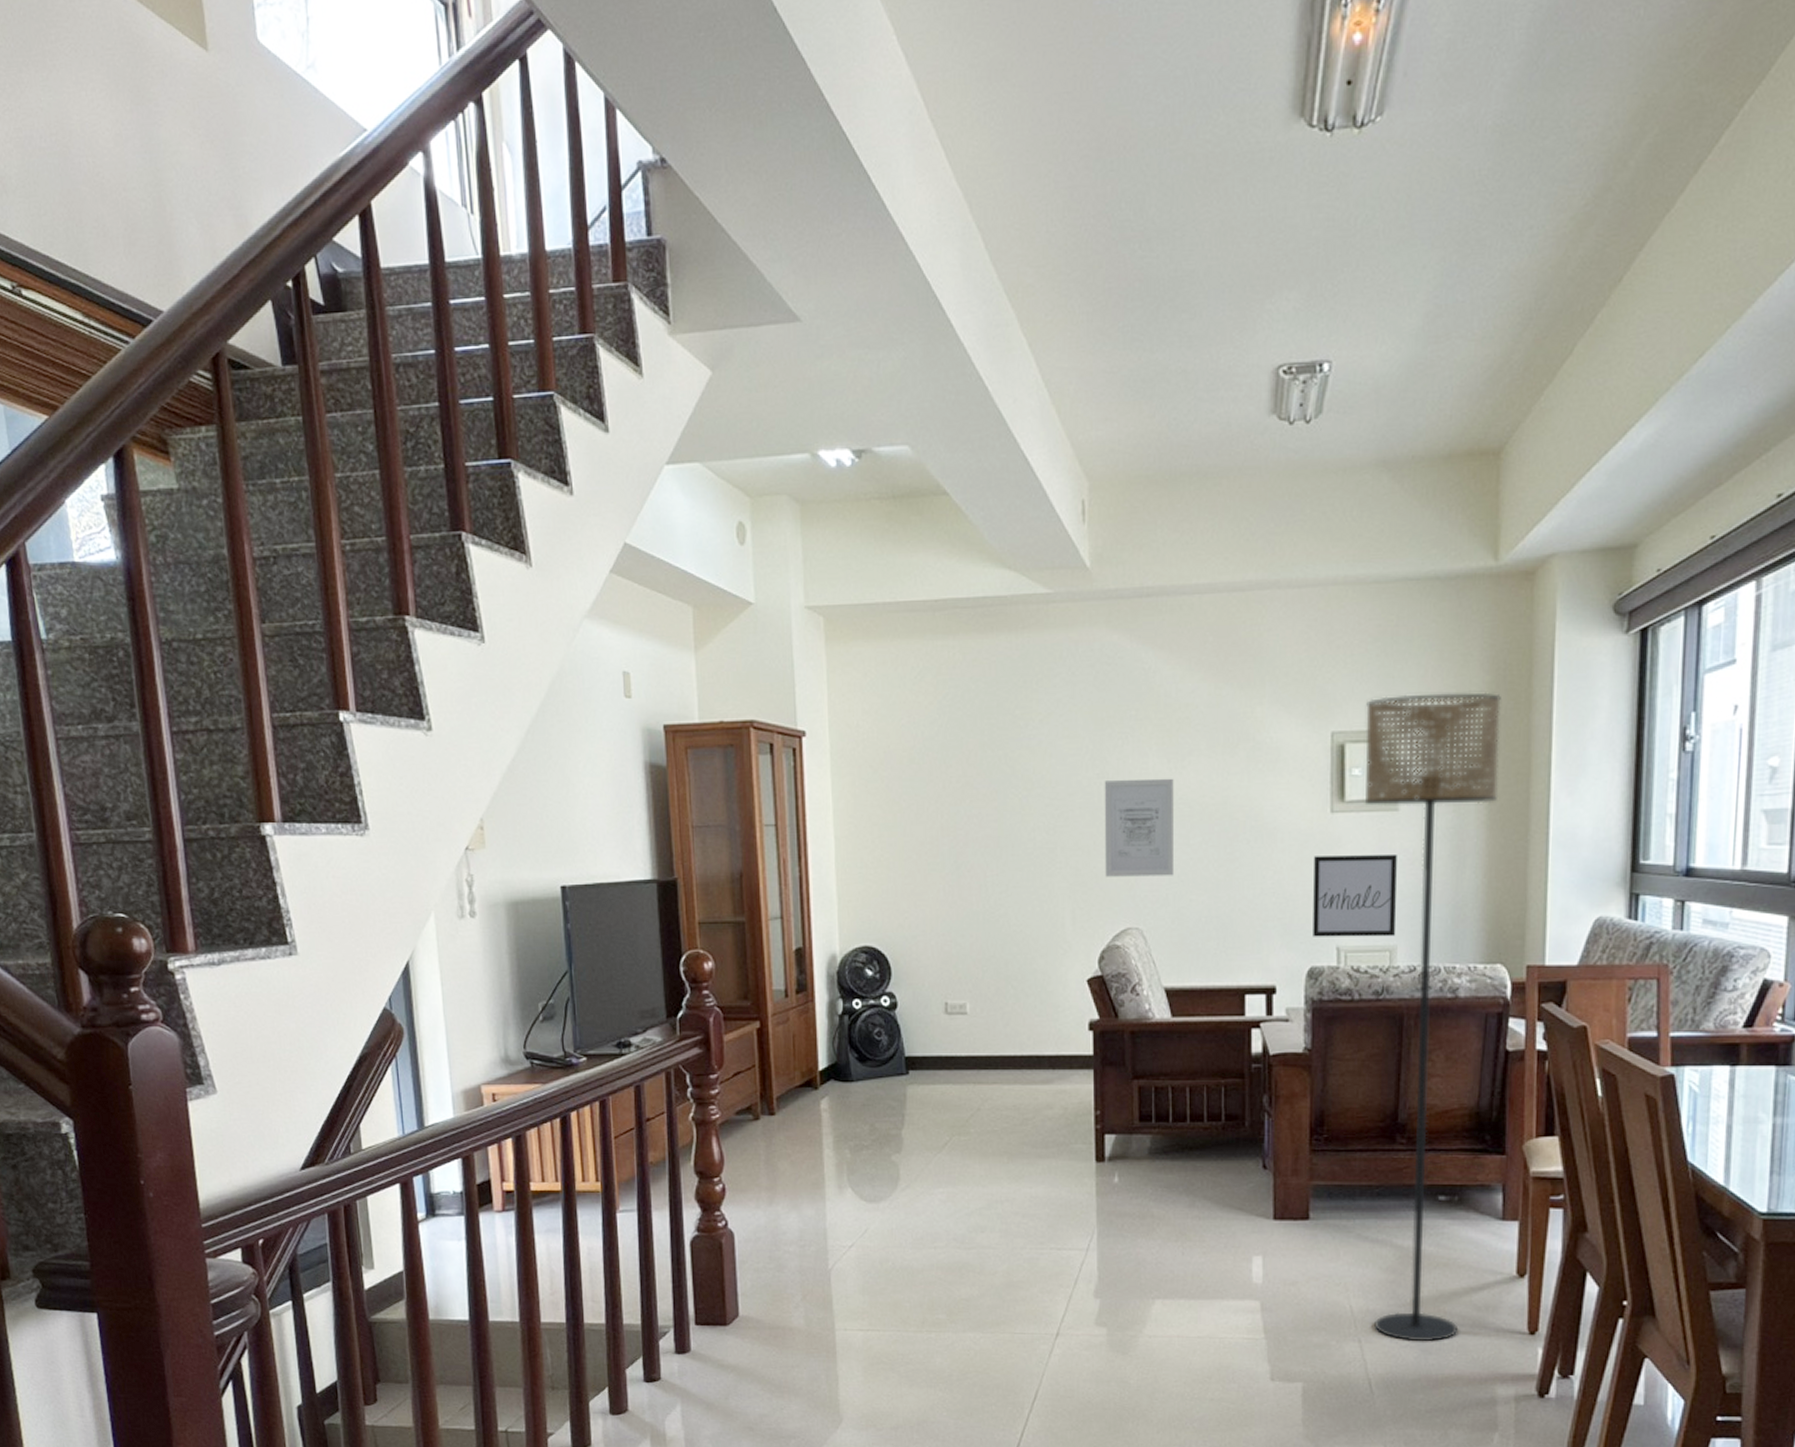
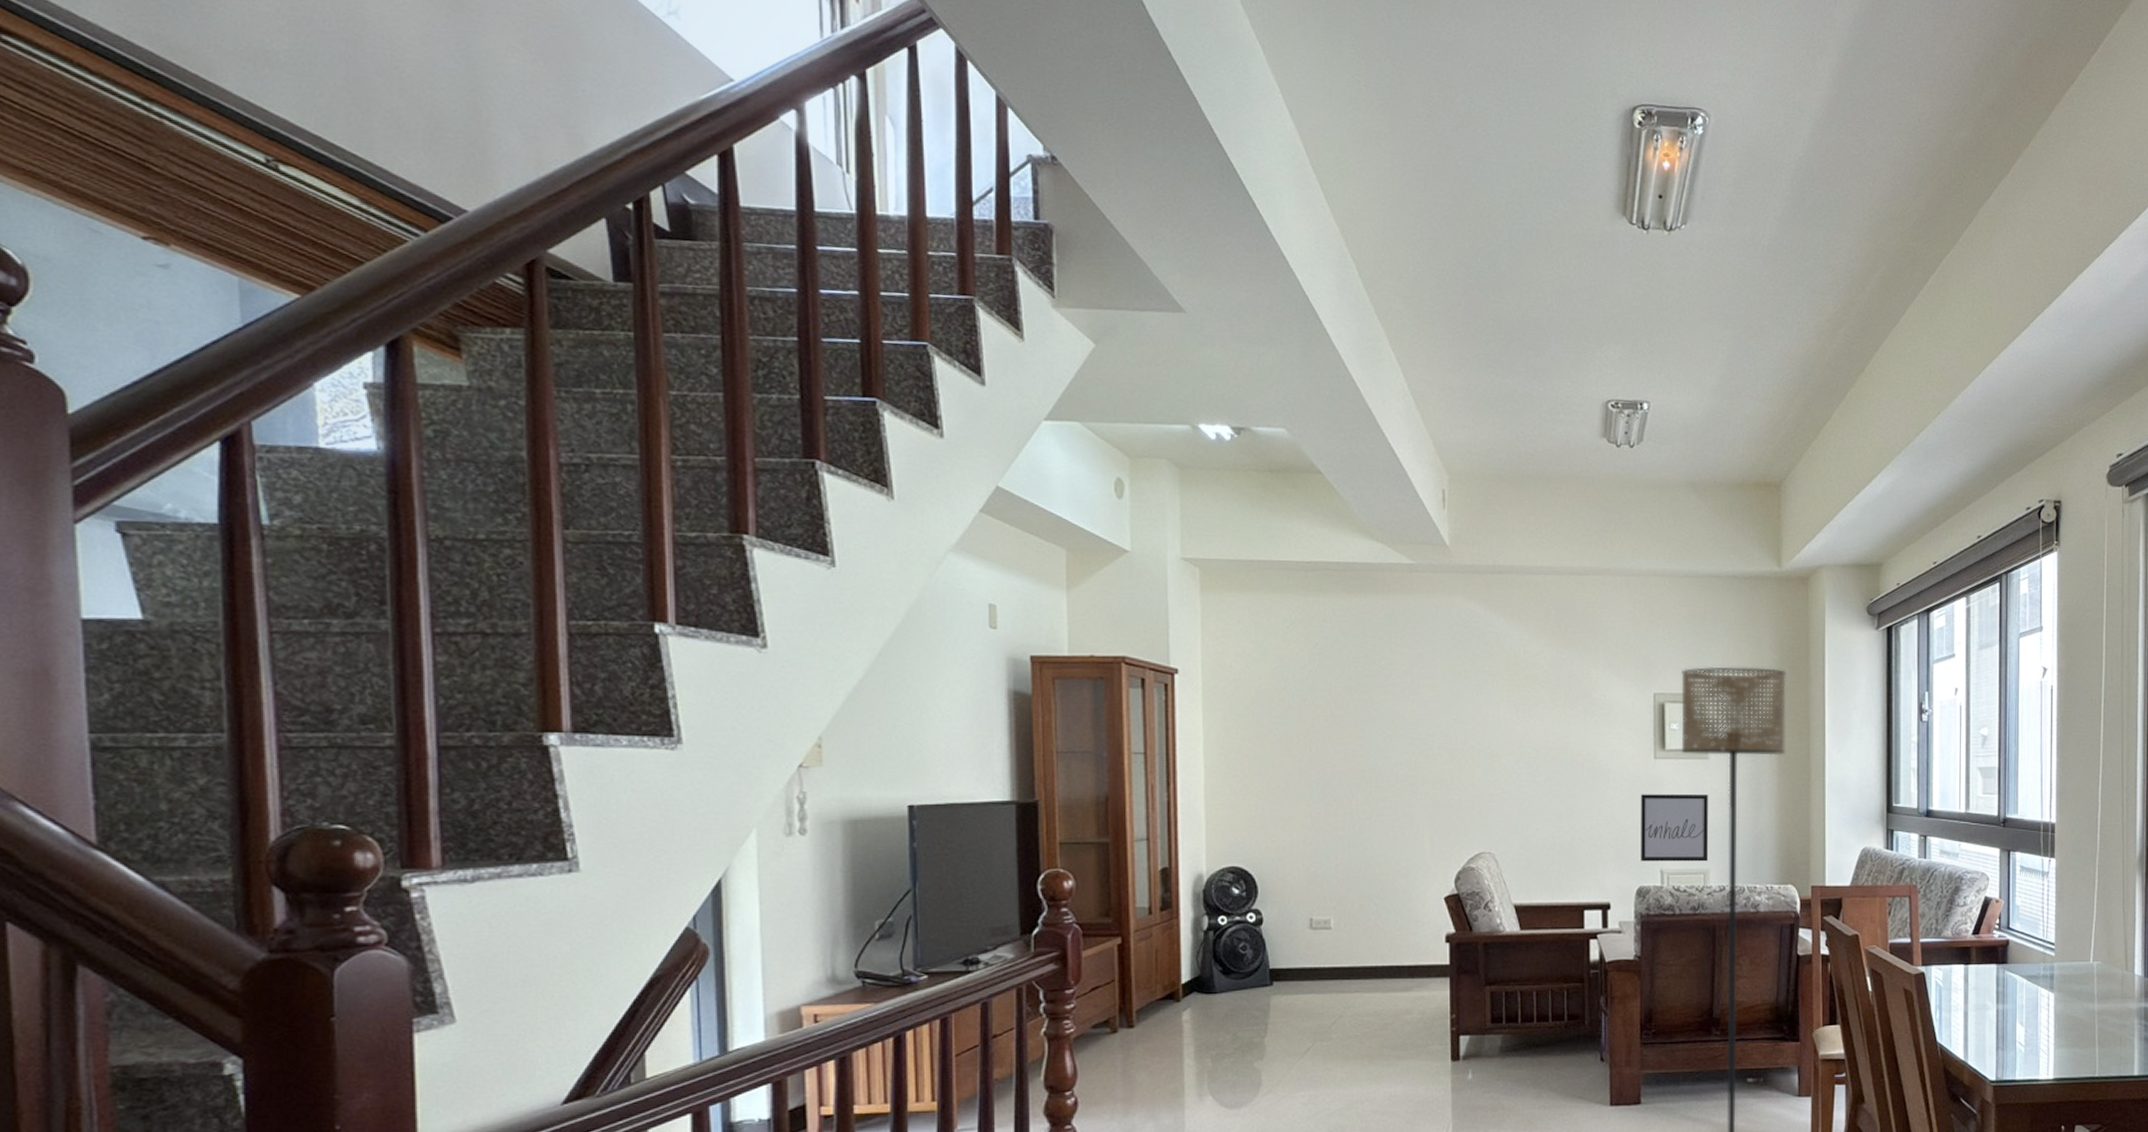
wall art: present [1104,778,1174,877] -> none [1460,725,1522,808]

